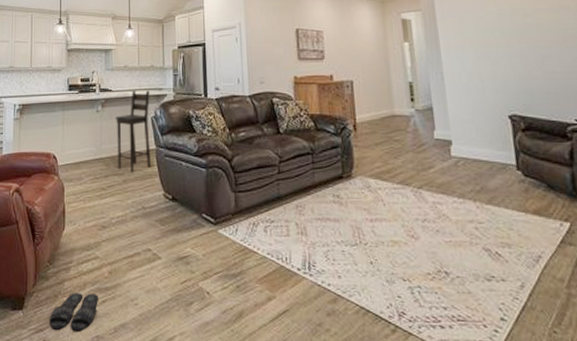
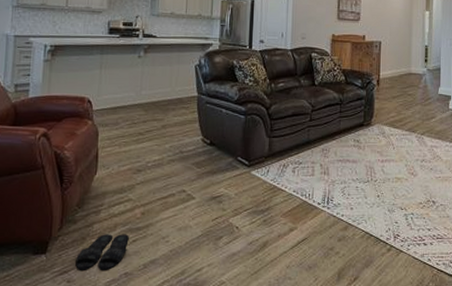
bar stool: present [114,90,152,173] -> none [157,38,195,119]

